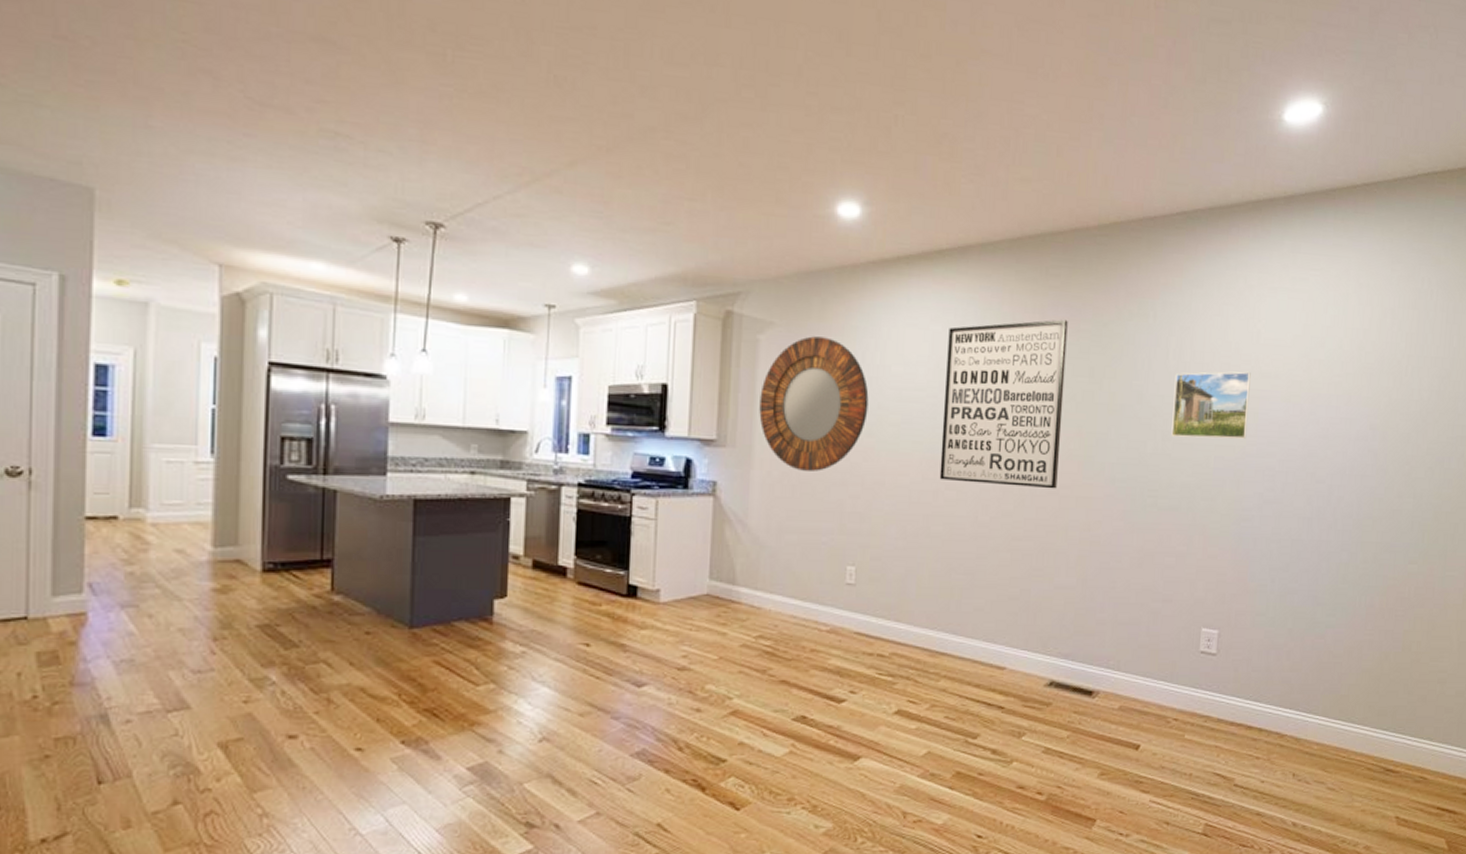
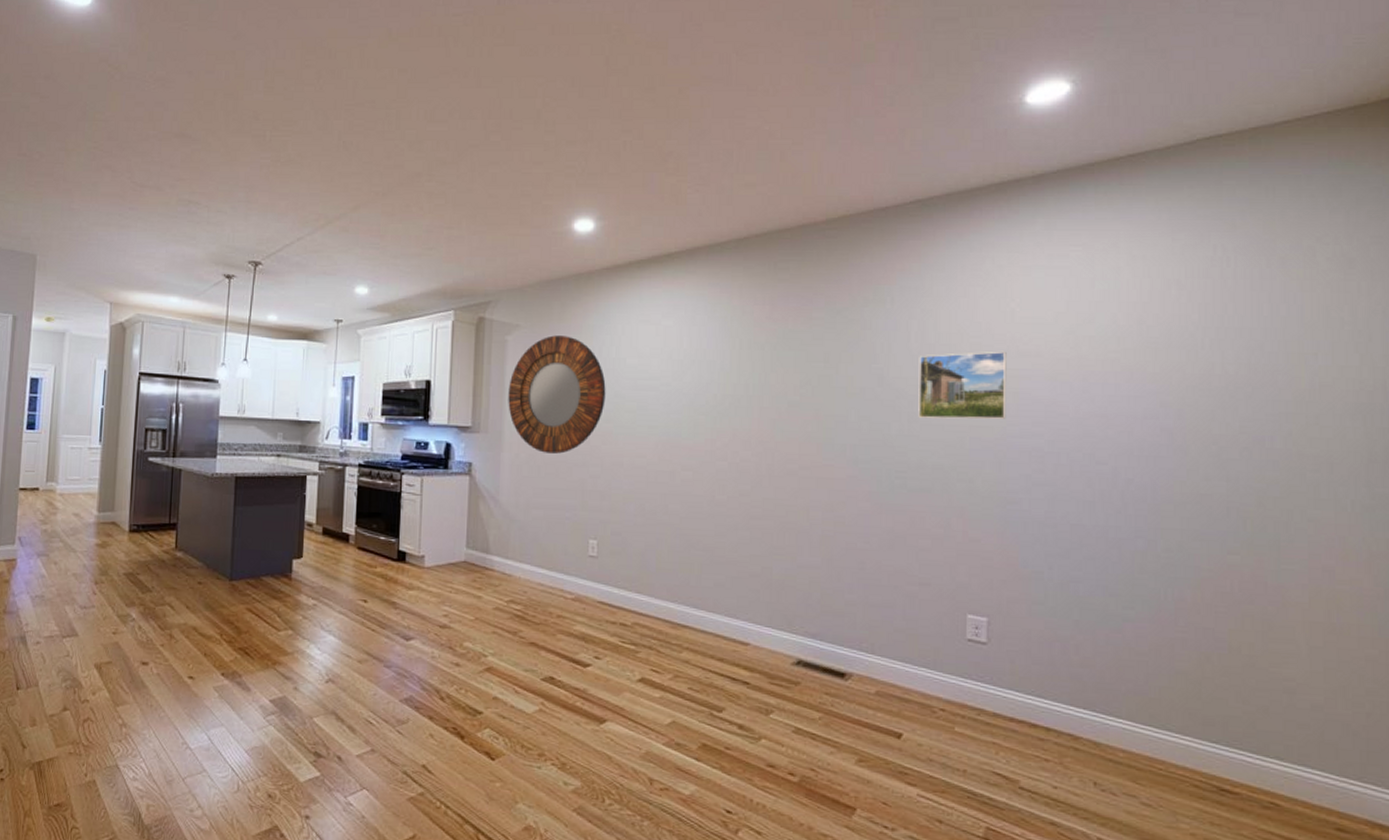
wall art: present [939,319,1068,489] -> none [675,309,799,470]

